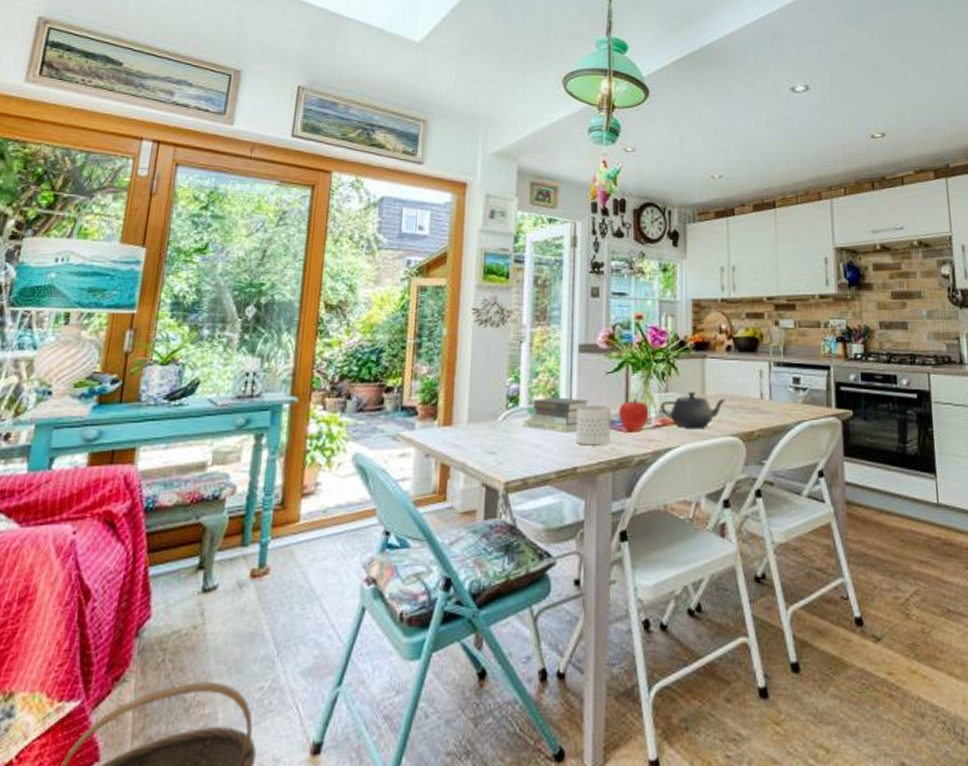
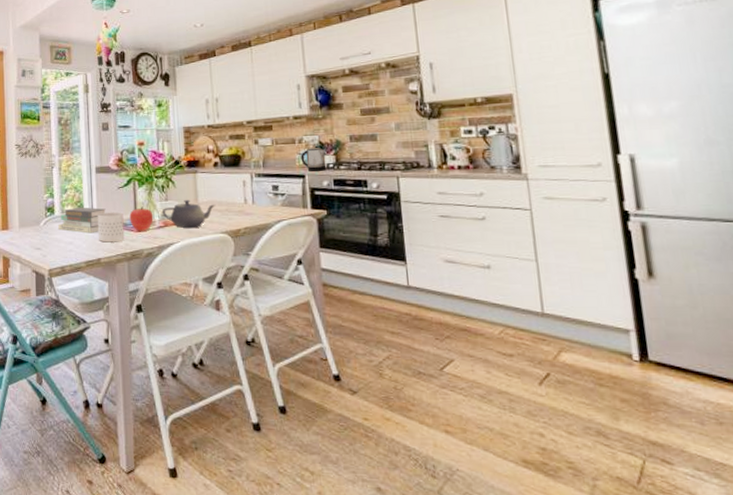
kettle: none [826,334,854,364] -> present [300,148,327,173]

